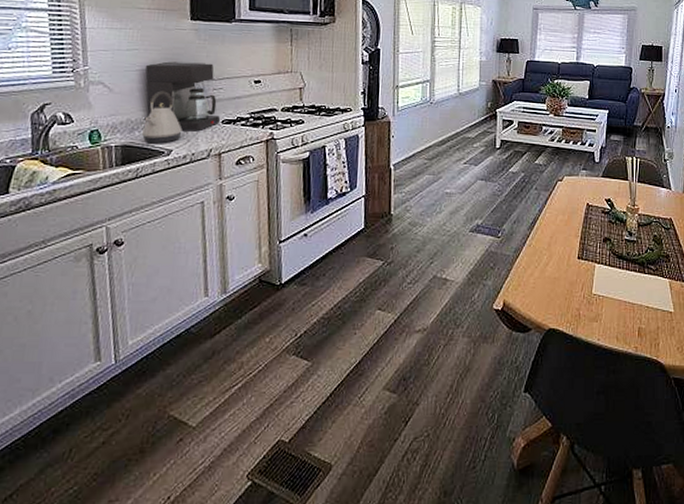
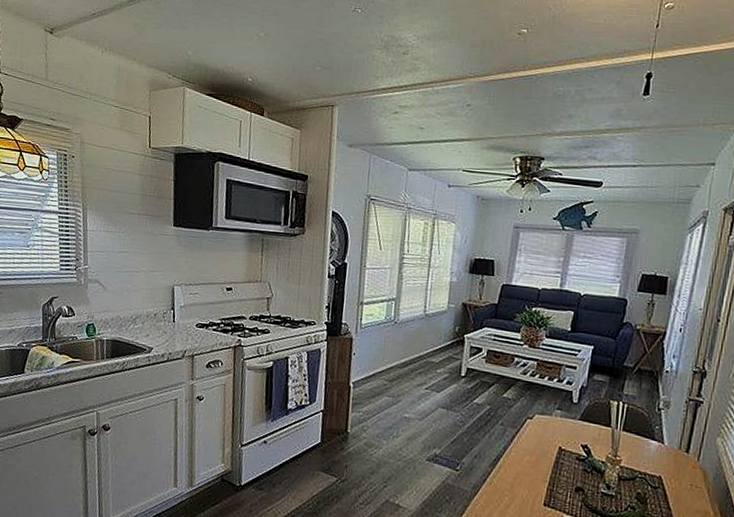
kettle: present [141,91,183,144] -> none [128,292,162,342]
coffee maker: present [145,61,221,132] -> none [133,265,195,333]

